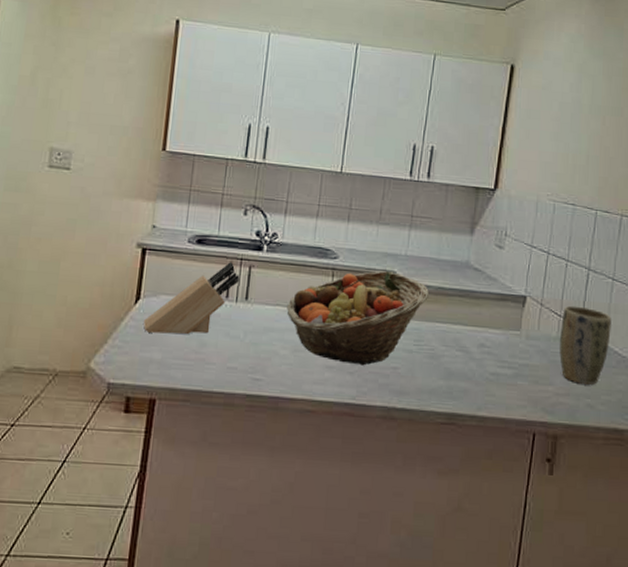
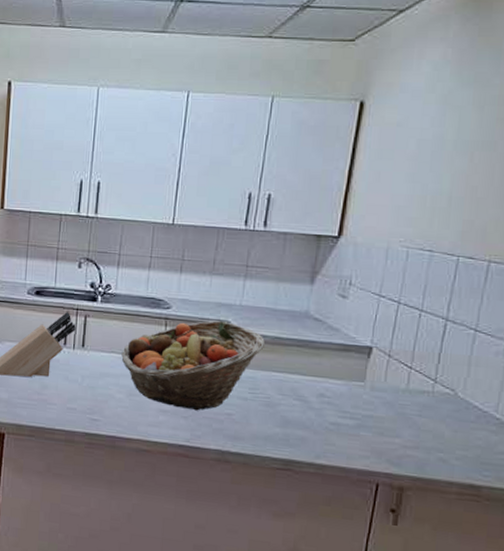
plant pot: present [559,305,612,385] -> none [408,357,472,439]

